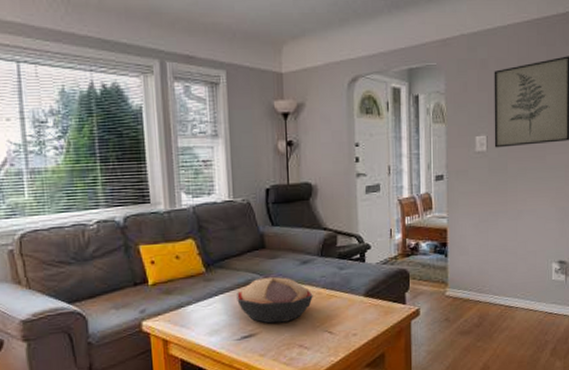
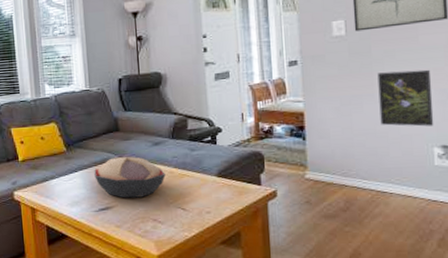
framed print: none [511,188,554,243] -> present [377,69,434,127]

